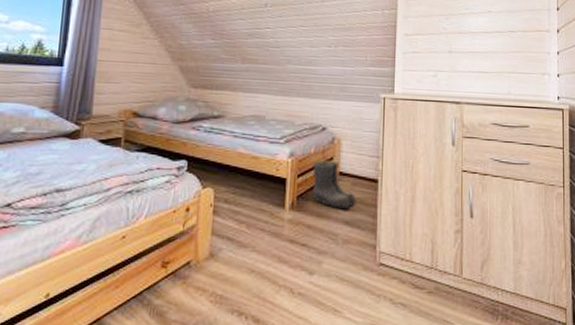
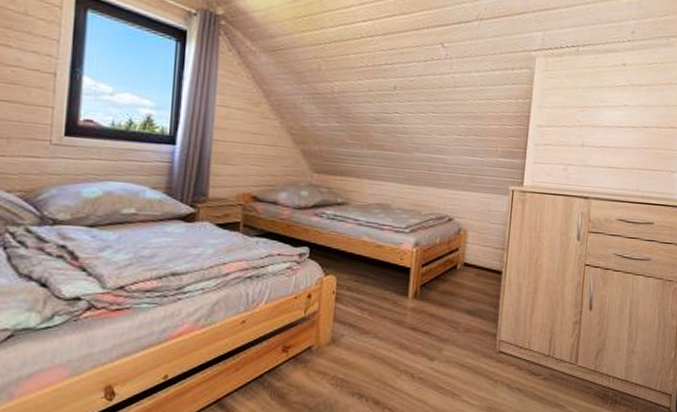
boots: present [312,160,356,210] -> none [435,250,480,300]

